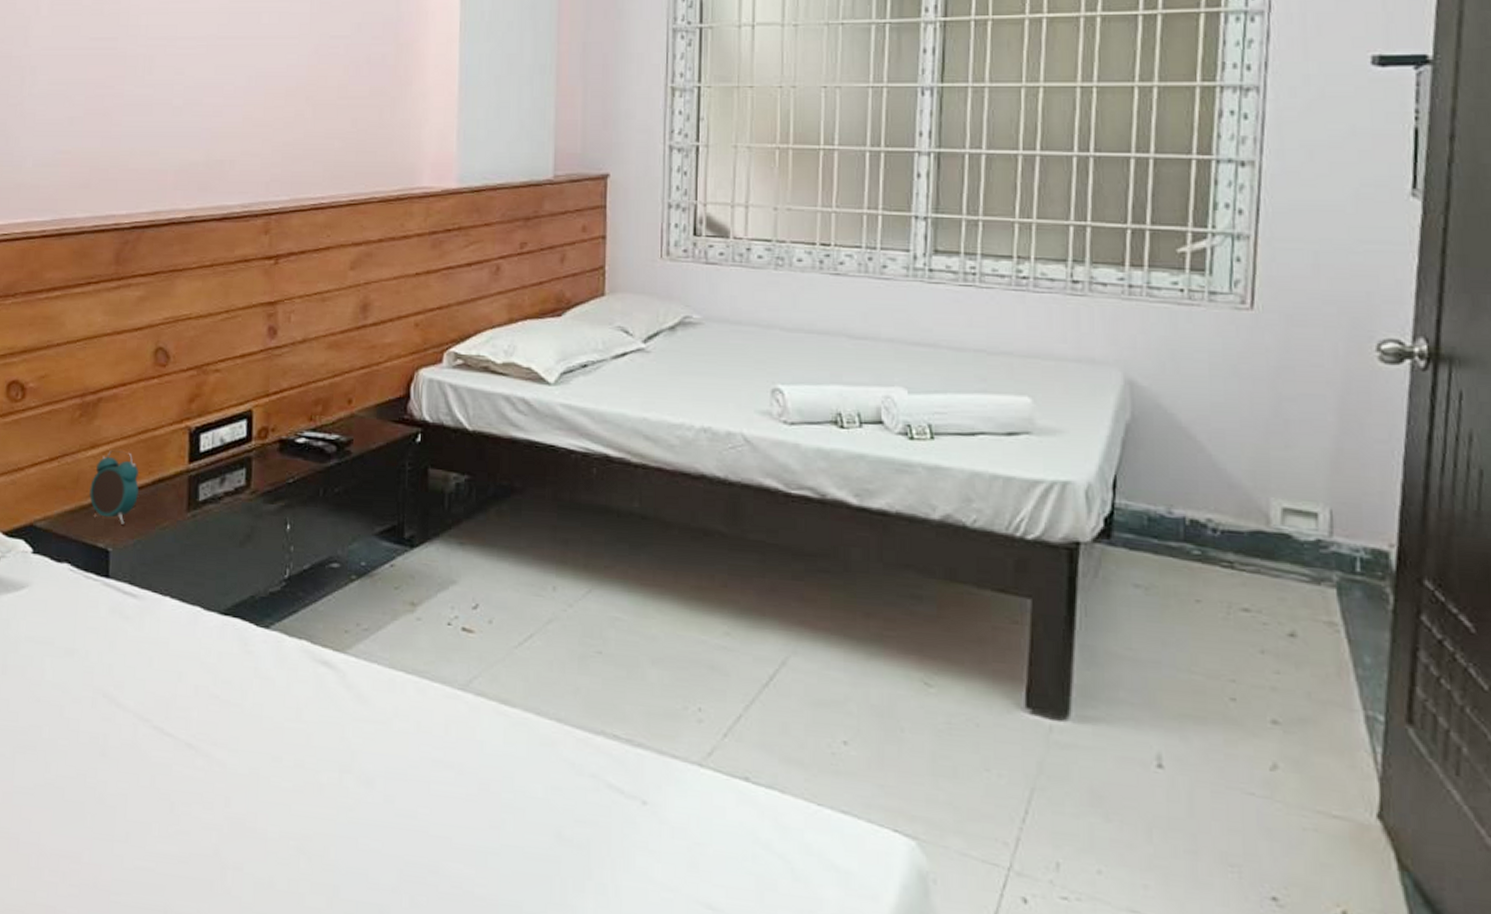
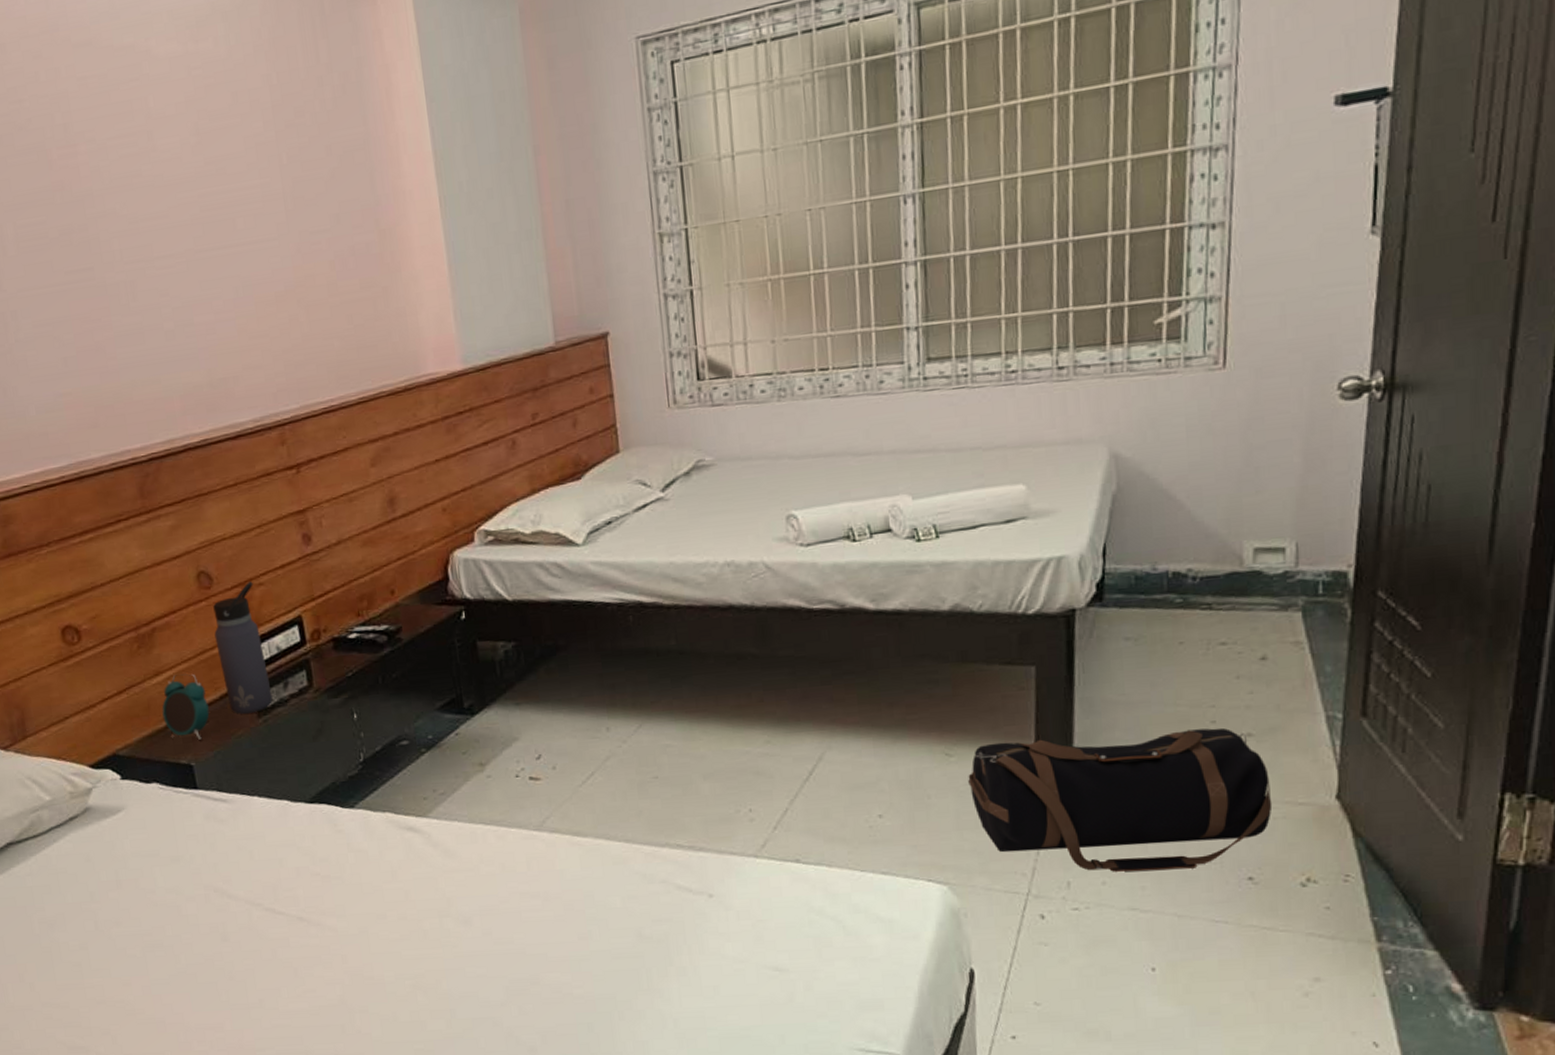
water bottle: none [159,366,210,505] -> present [213,581,273,714]
duffel bag: none [948,679,1302,874] -> present [968,727,1273,872]

